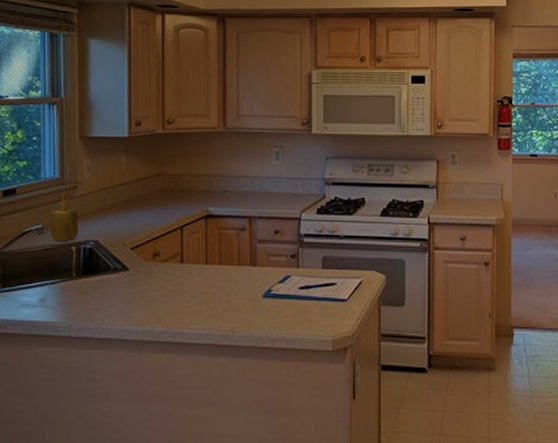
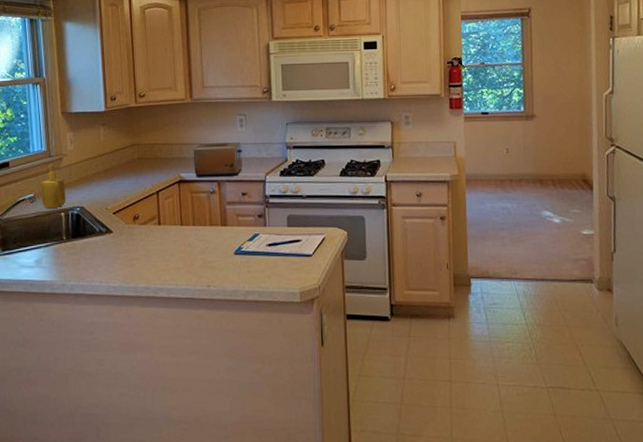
toaster: none [223,176,278,212] -> present [193,142,243,177]

